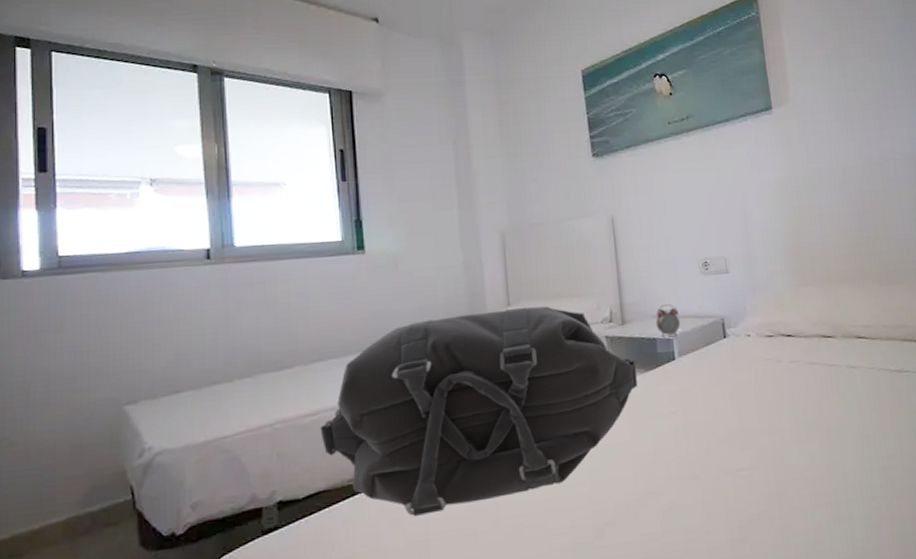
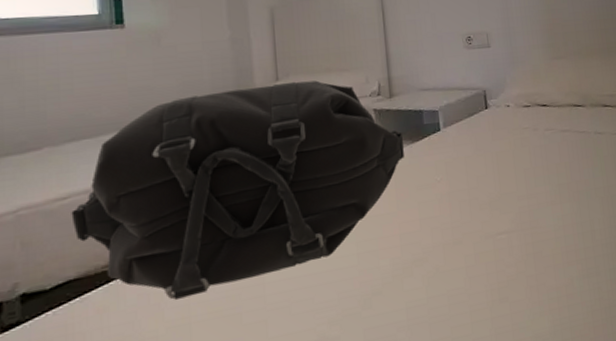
alarm clock: present [655,304,681,337] -> none [422,77,446,109]

